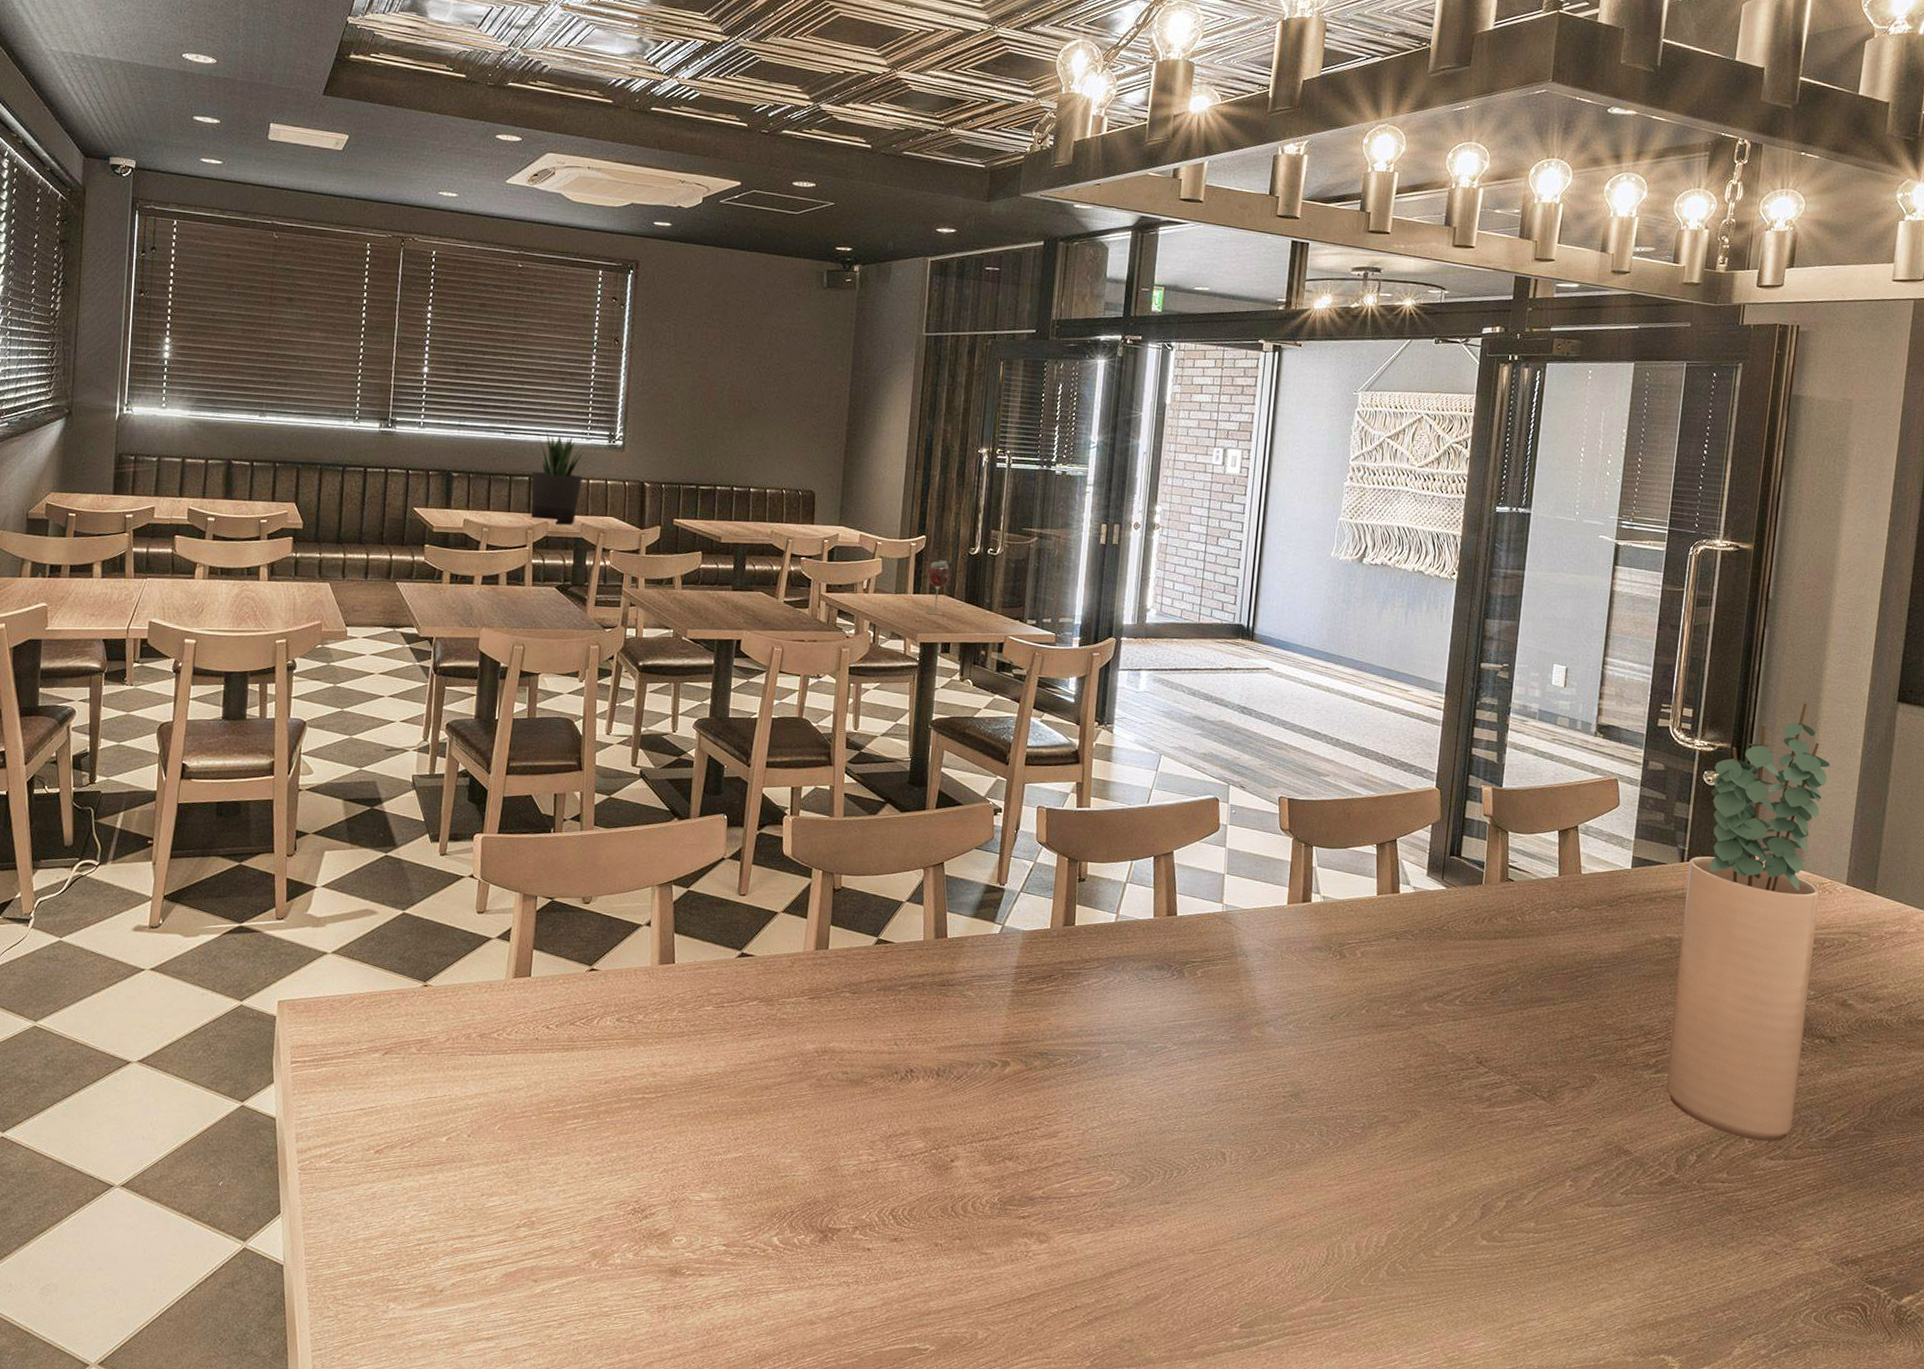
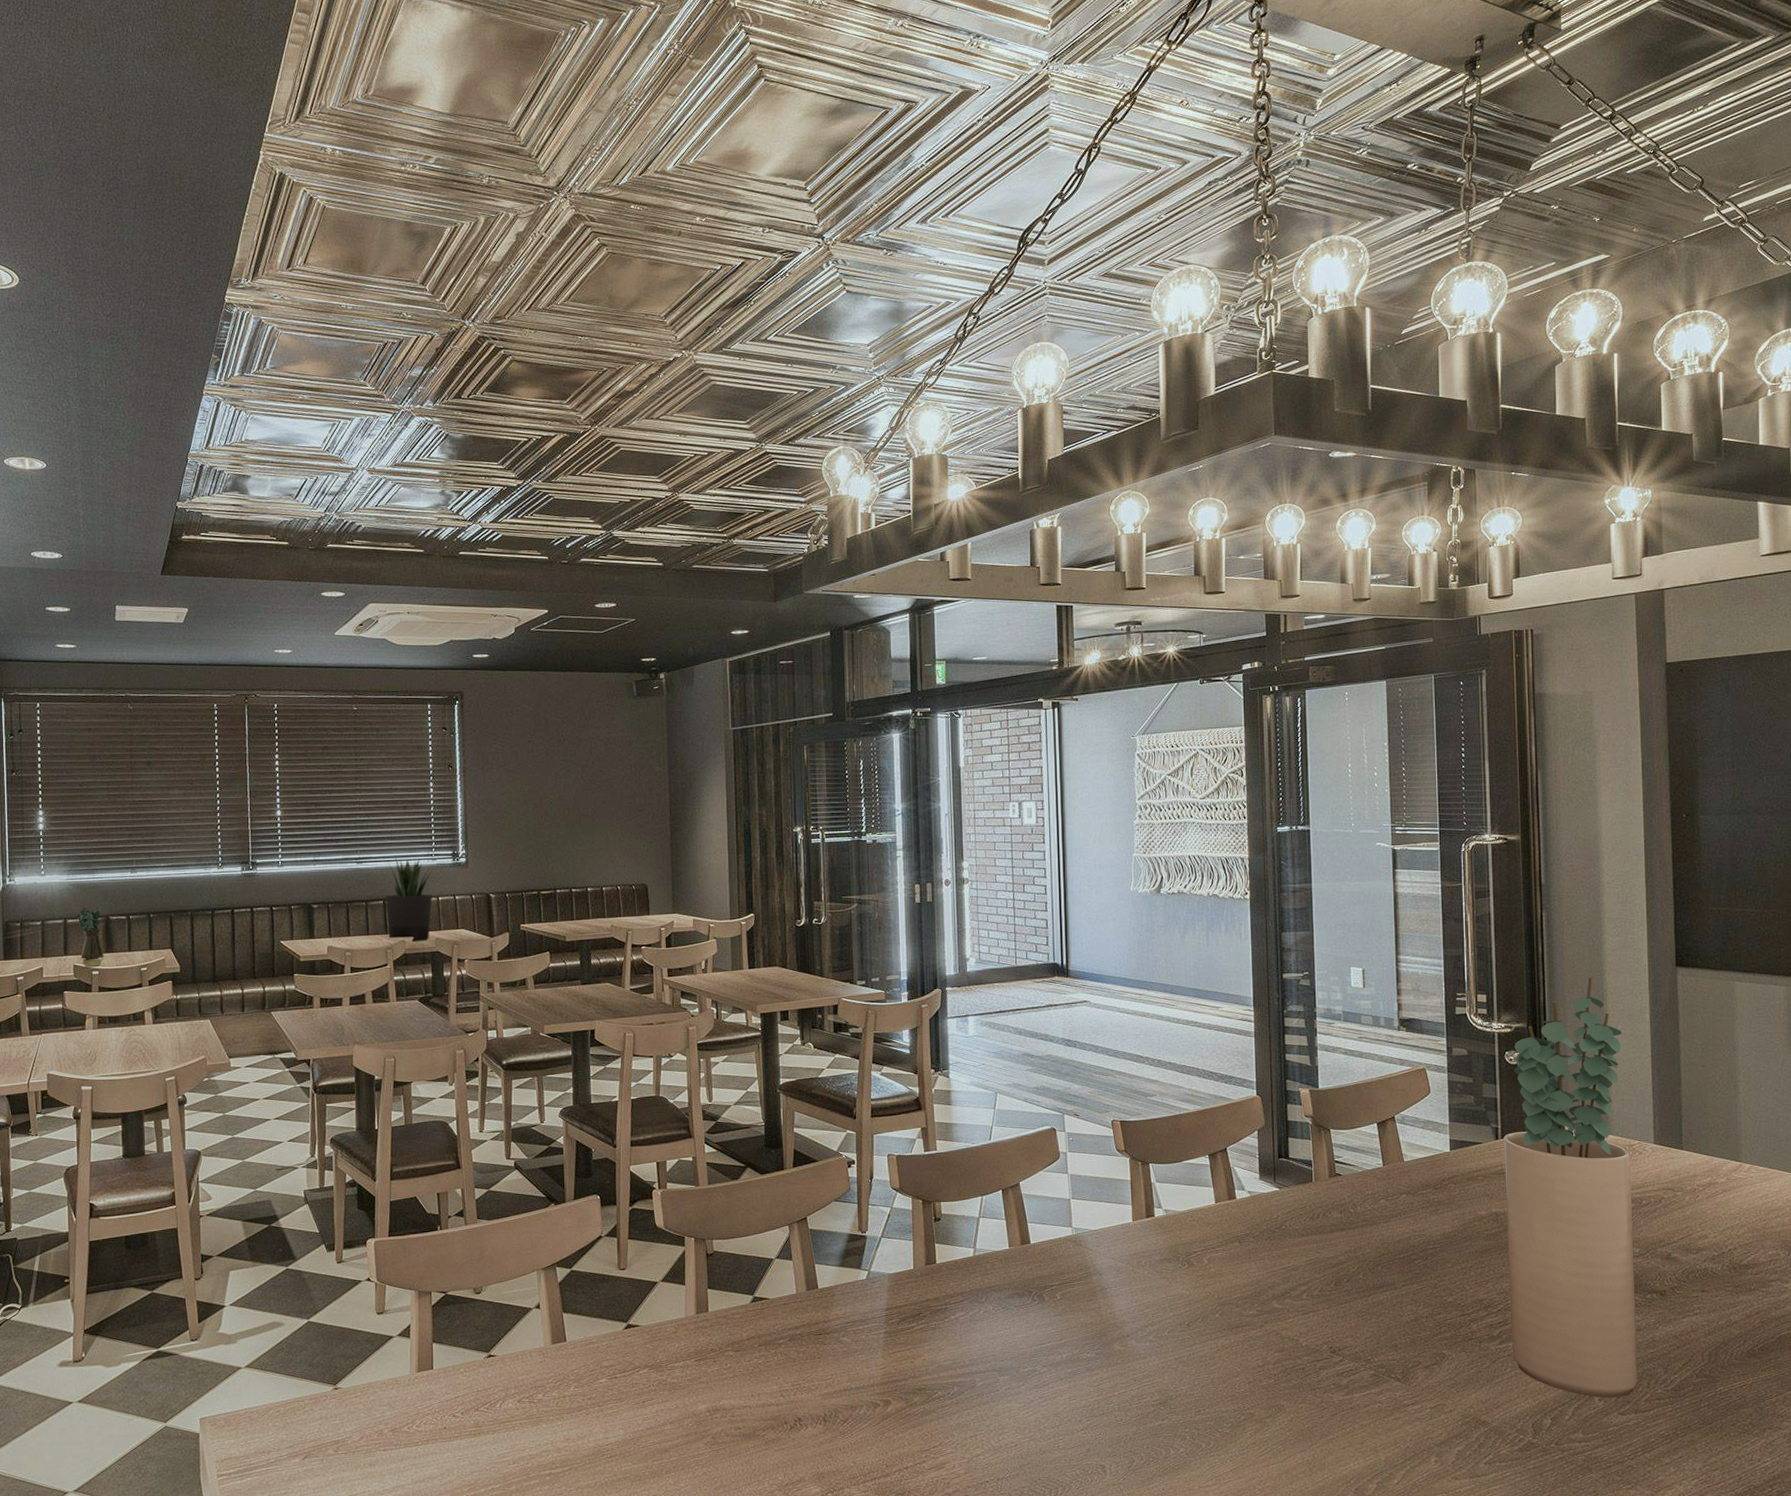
vase: none [195,446,223,513] -> present [76,906,103,967]
wineglass: present [927,558,950,616] -> none [760,933,780,986]

